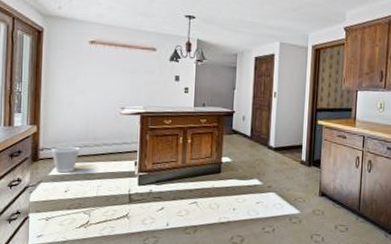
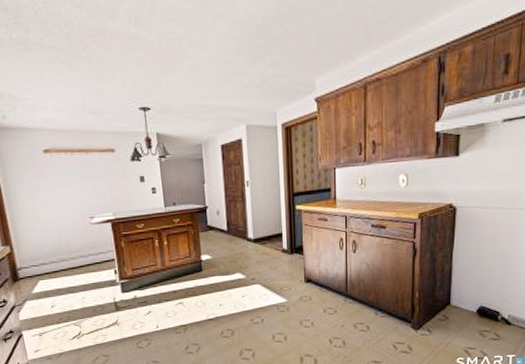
wastebasket: present [51,146,80,173] -> none [29,262,58,290]

